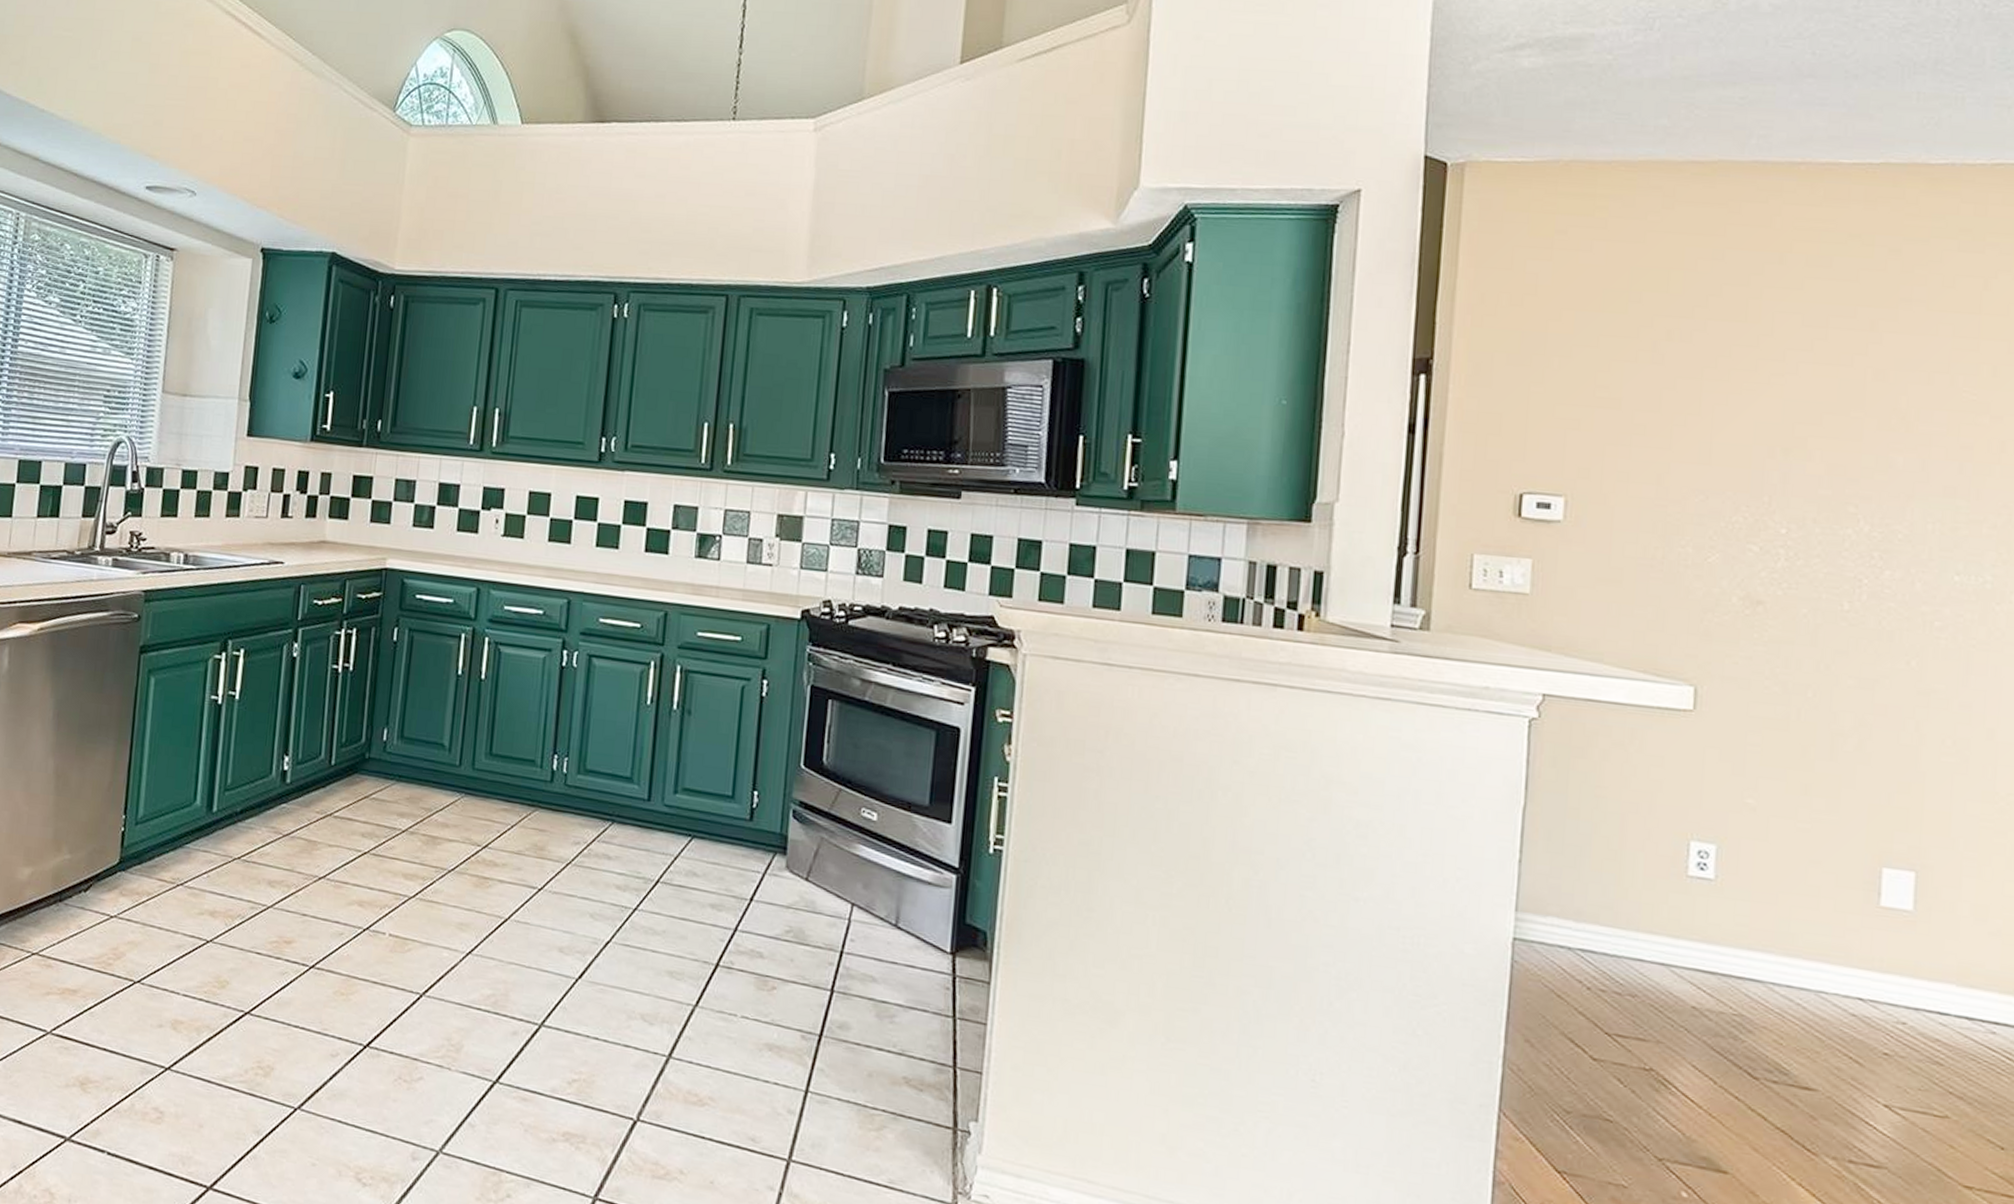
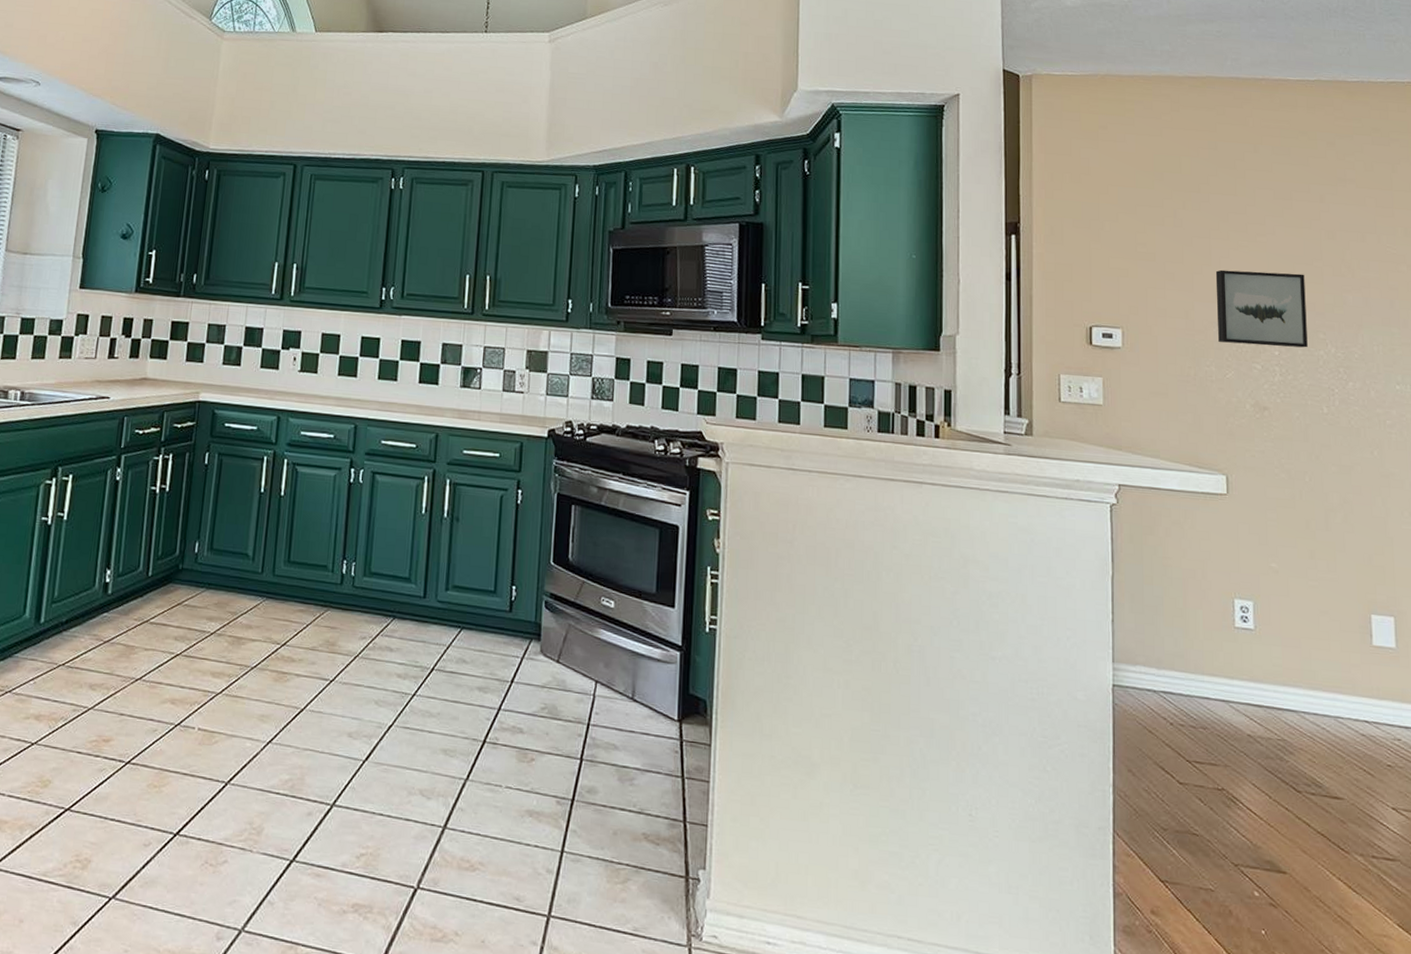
wall art: none [1701,421,1836,525] -> present [1215,269,1308,348]

